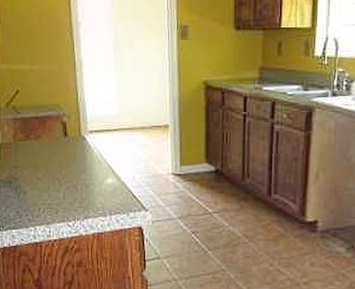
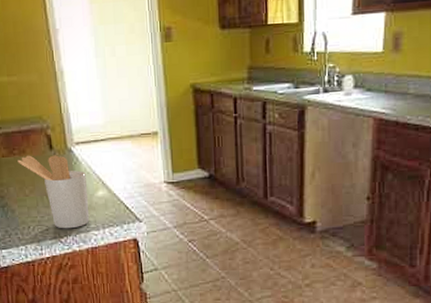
utensil holder: none [33,140,98,214] -> present [17,155,90,229]

